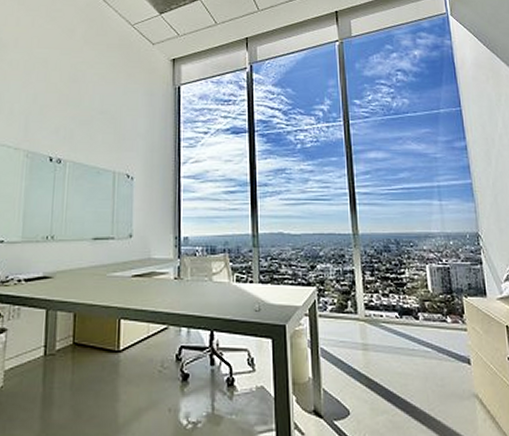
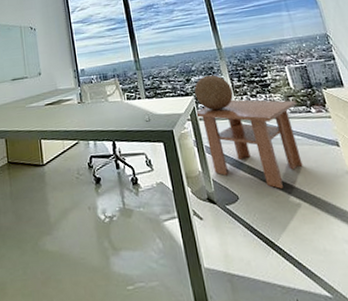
coffee table: none [317,297,432,407] -> present [197,99,303,189]
decorative sphere: none [318,264,363,307] -> present [194,75,233,111]

